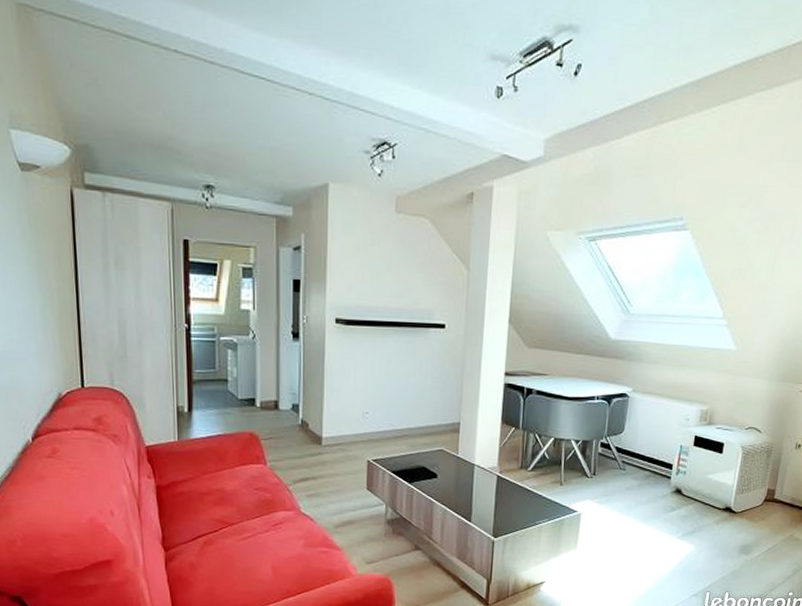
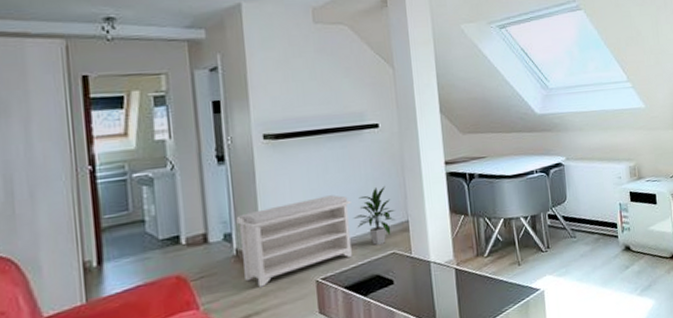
bench: none [304,386,409,457] -> present [236,195,352,288]
indoor plant: none [408,386,449,441] -> present [353,186,396,246]

